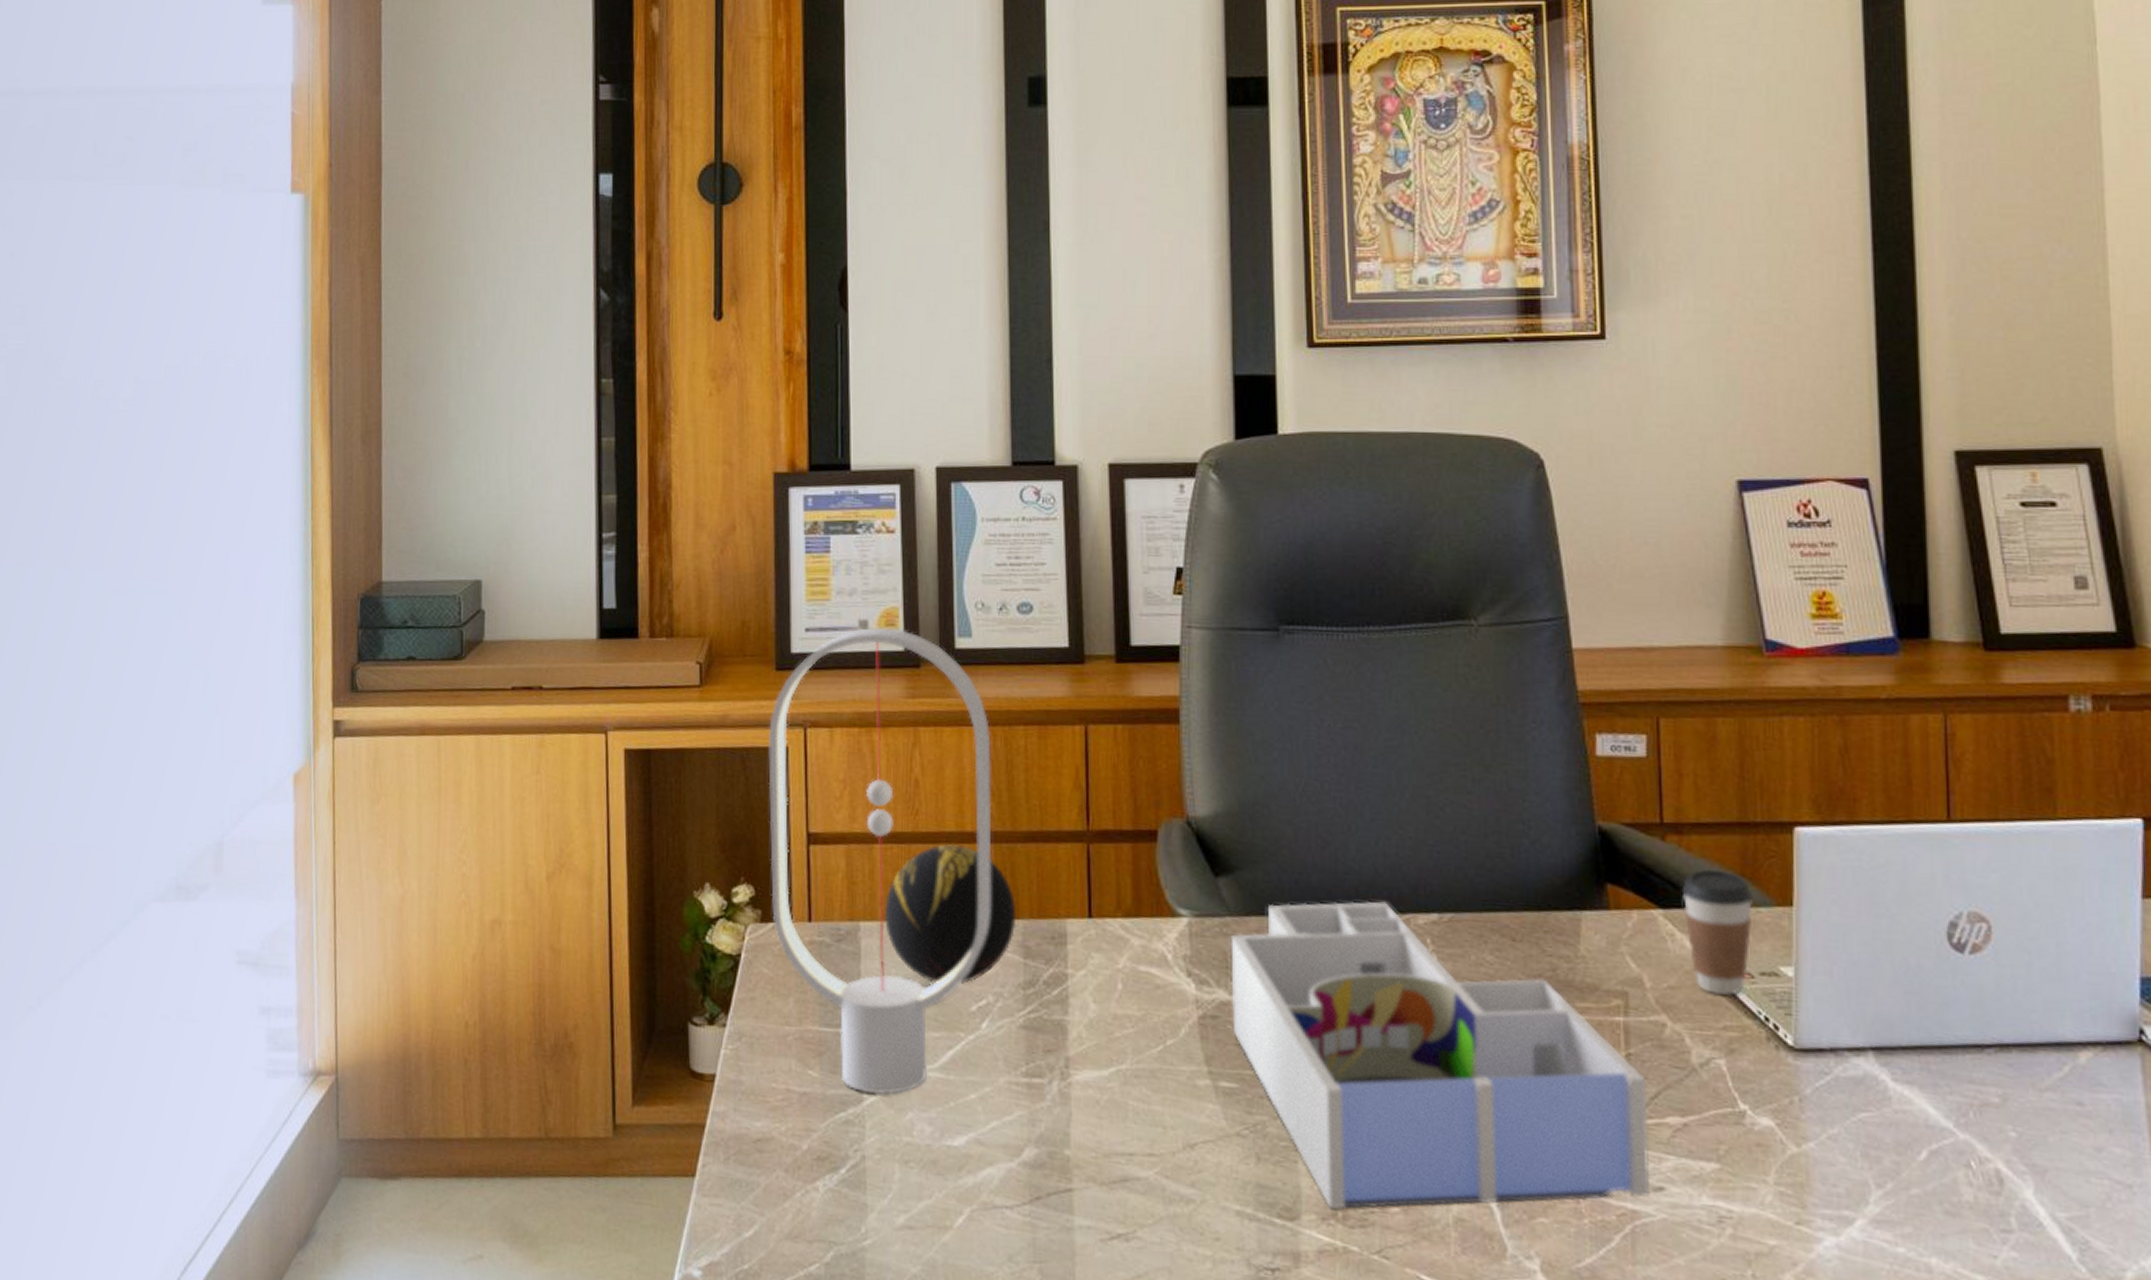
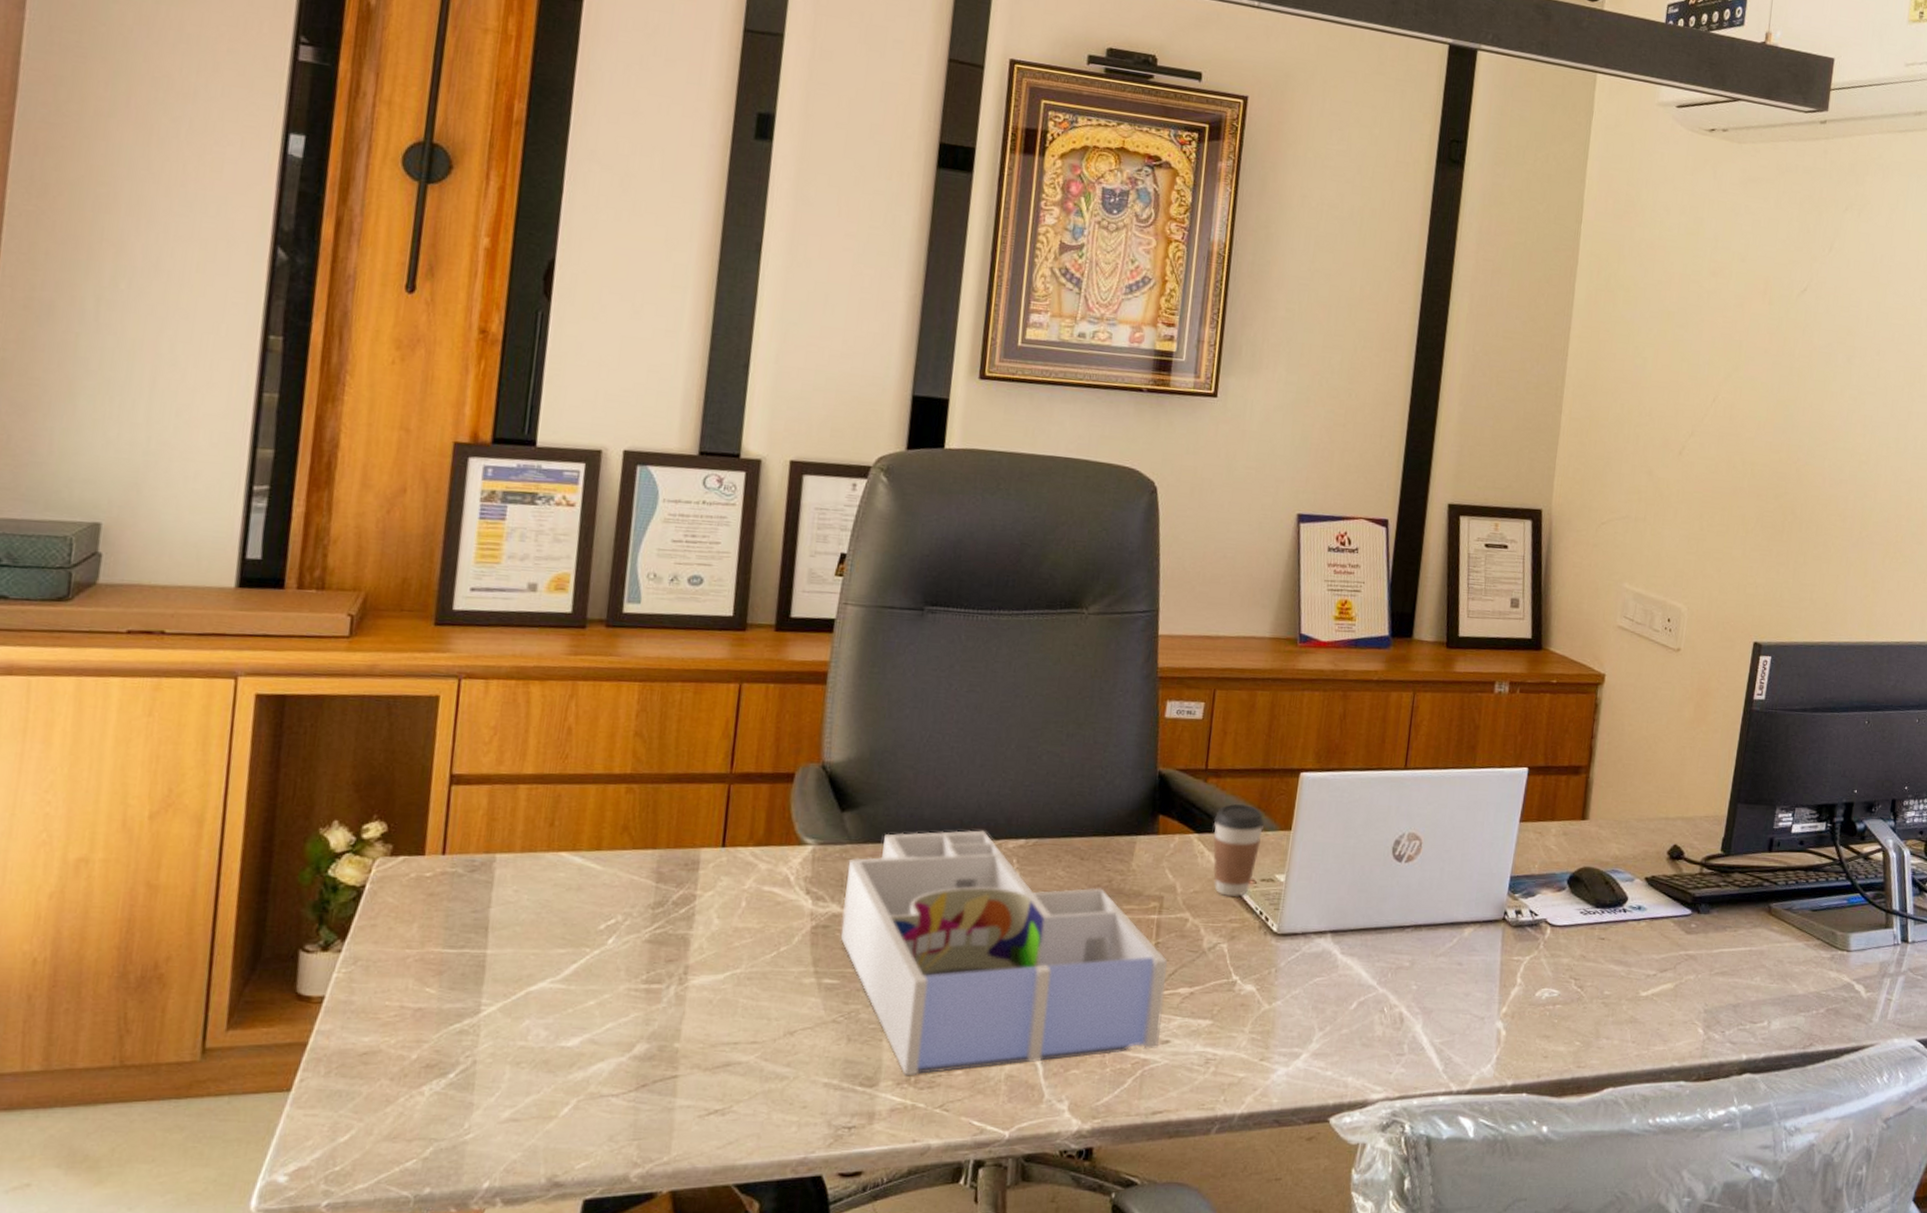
desk lamp: present [768,627,992,1095] -> none [404,590,649,1007]
decorative orb: present [883,843,1017,984] -> none [521,784,655,906]

